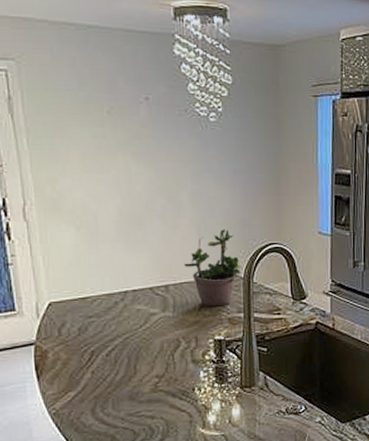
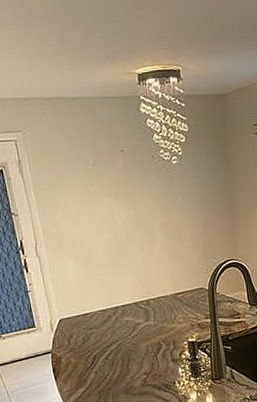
potted plant: present [184,229,242,307] -> none [160,251,206,315]

